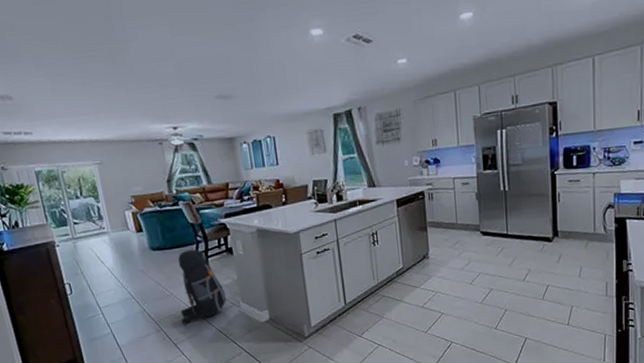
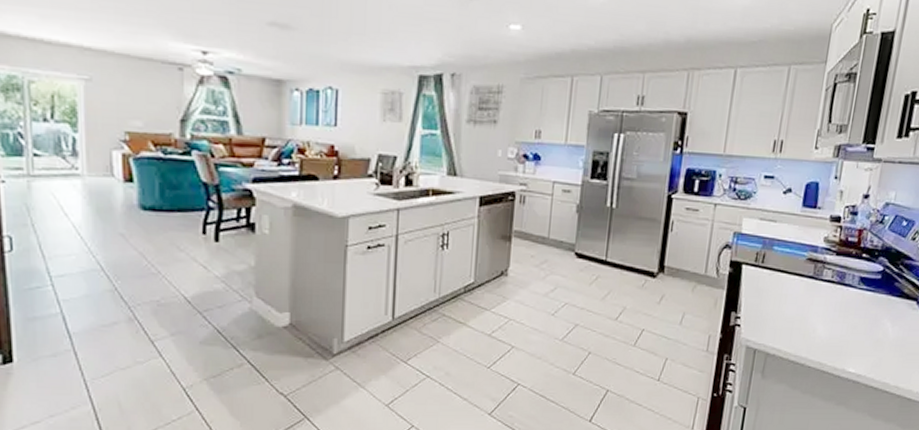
backpack: present [178,249,227,325] -> none [166,216,236,317]

